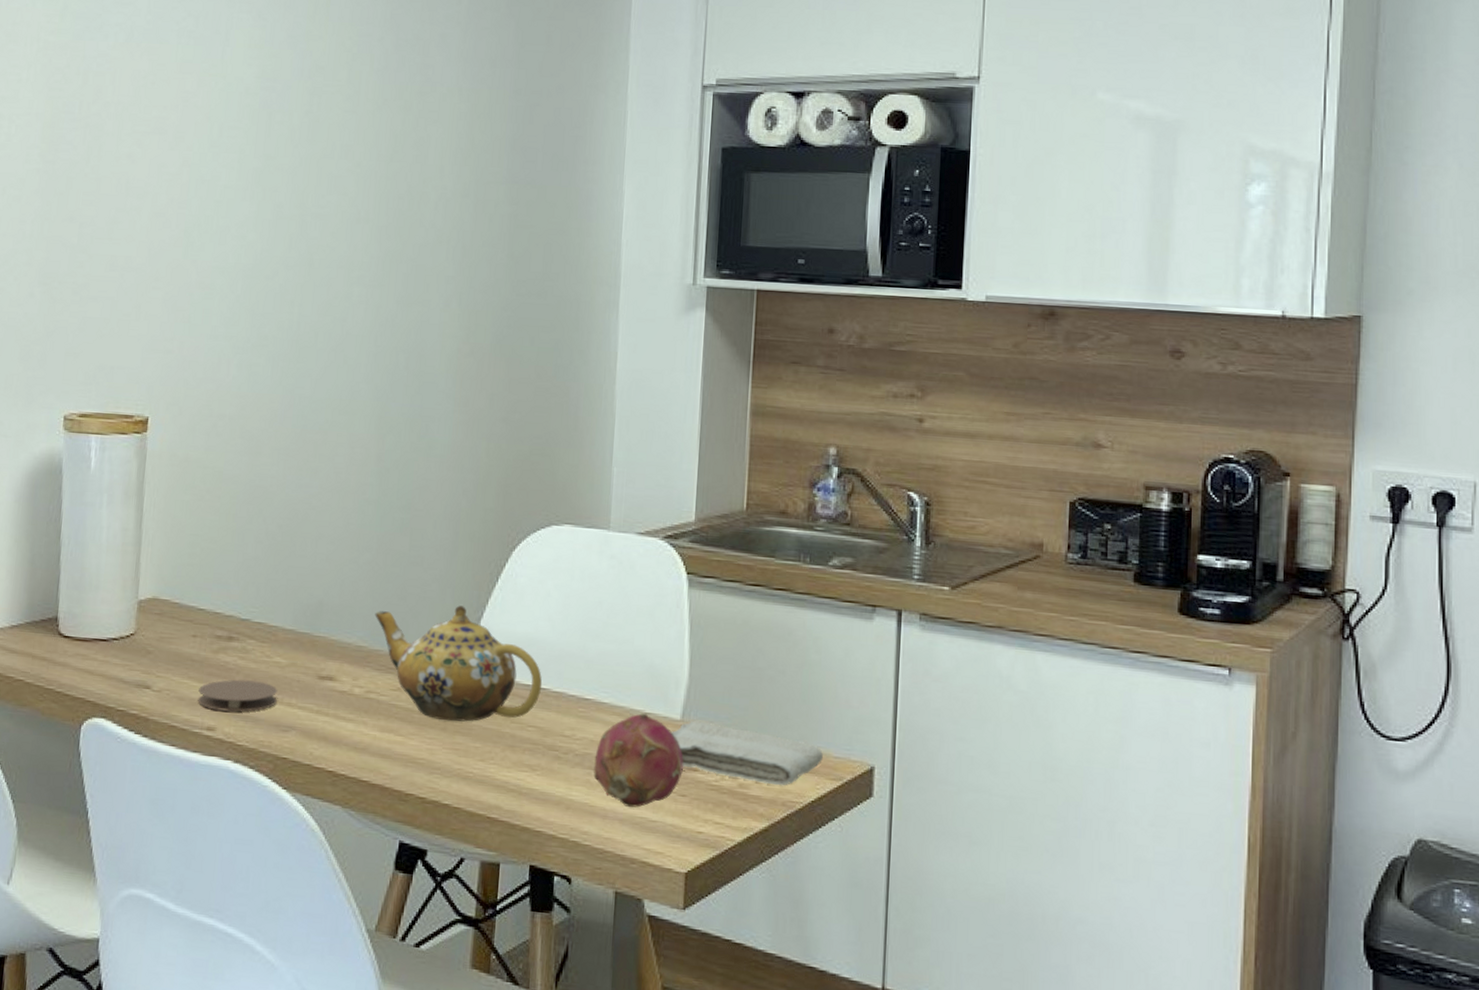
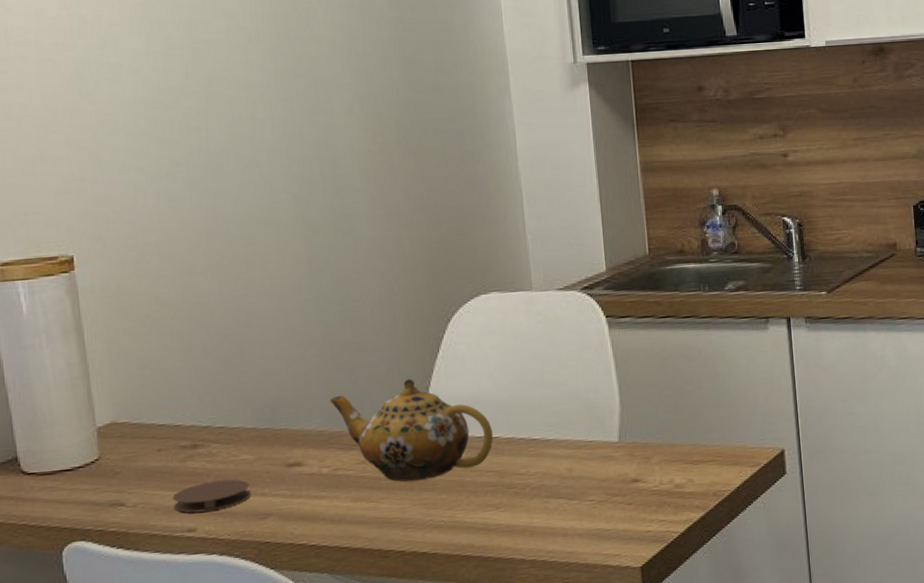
fruit: present [593,713,683,808] -> none [549,442,627,523]
washcloth: present [671,720,823,786] -> none [612,439,742,481]

